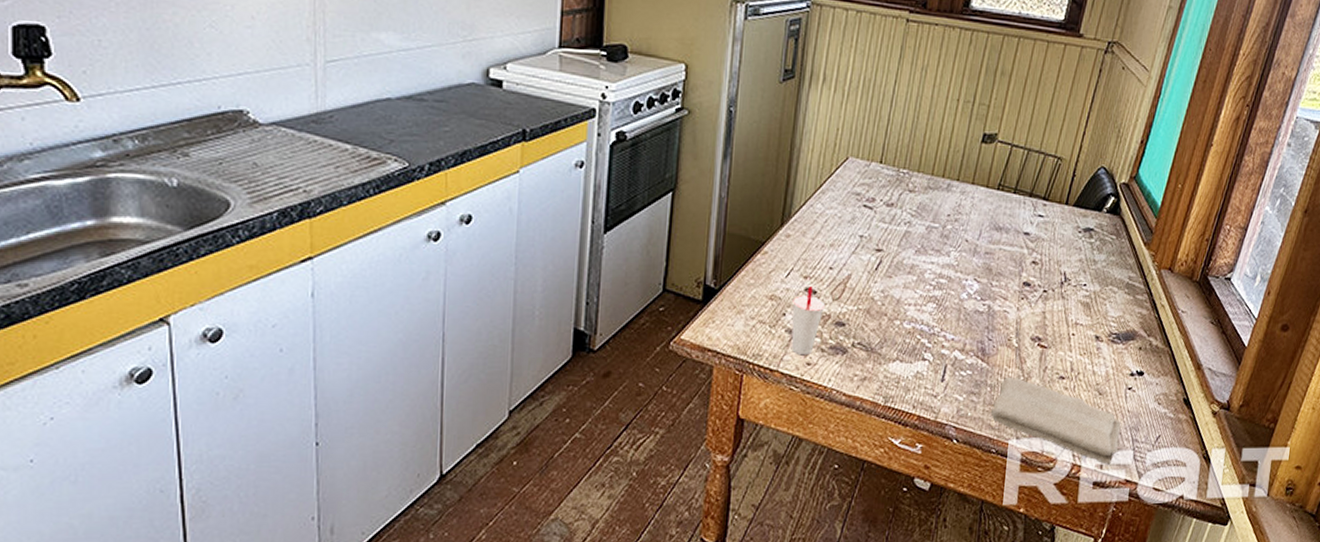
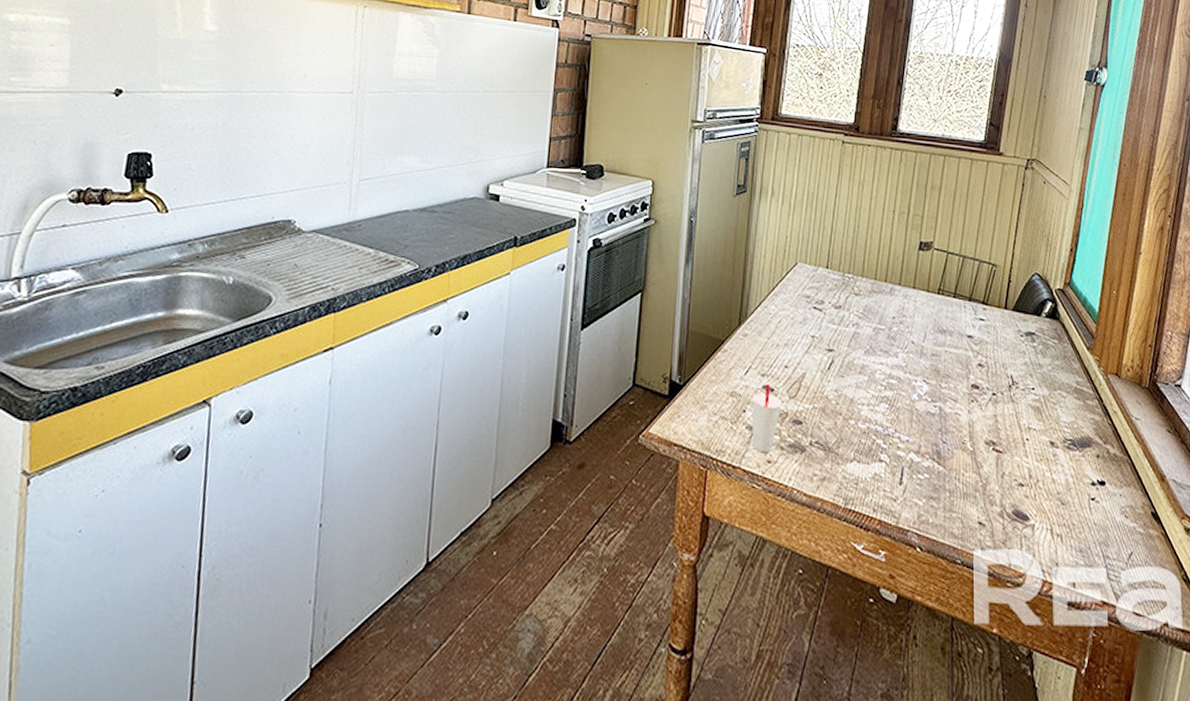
washcloth: present [991,378,1121,465] -> none [953,483,1091,583]

